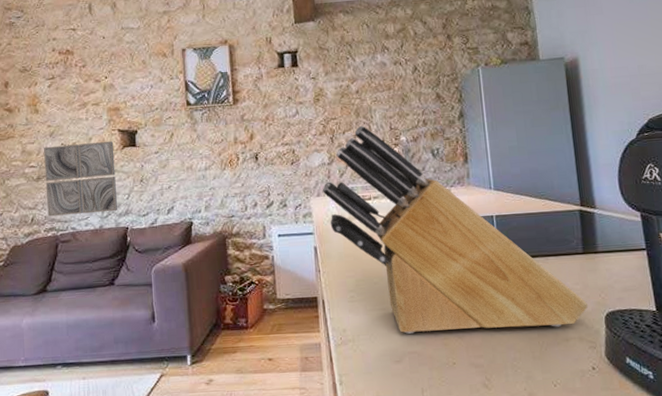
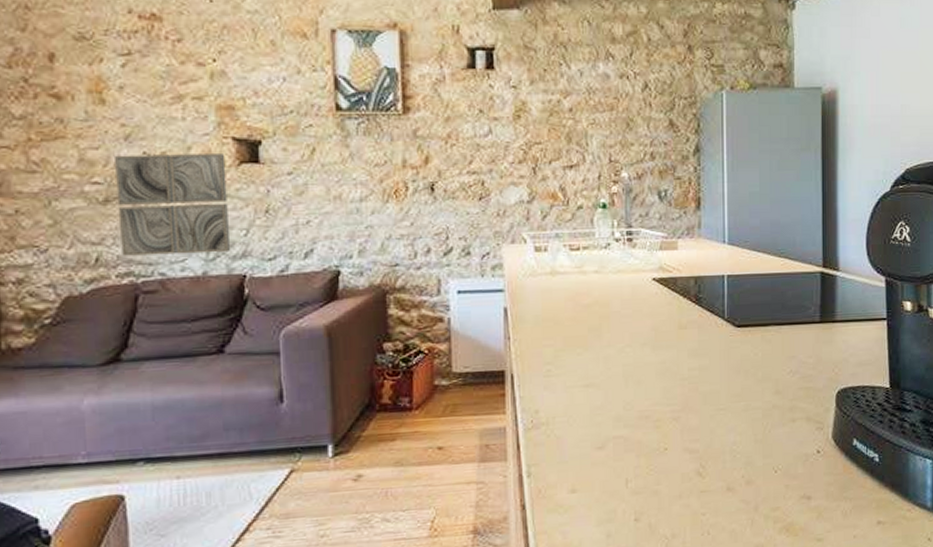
knife block: present [322,125,589,334] -> none [518,154,820,415]

